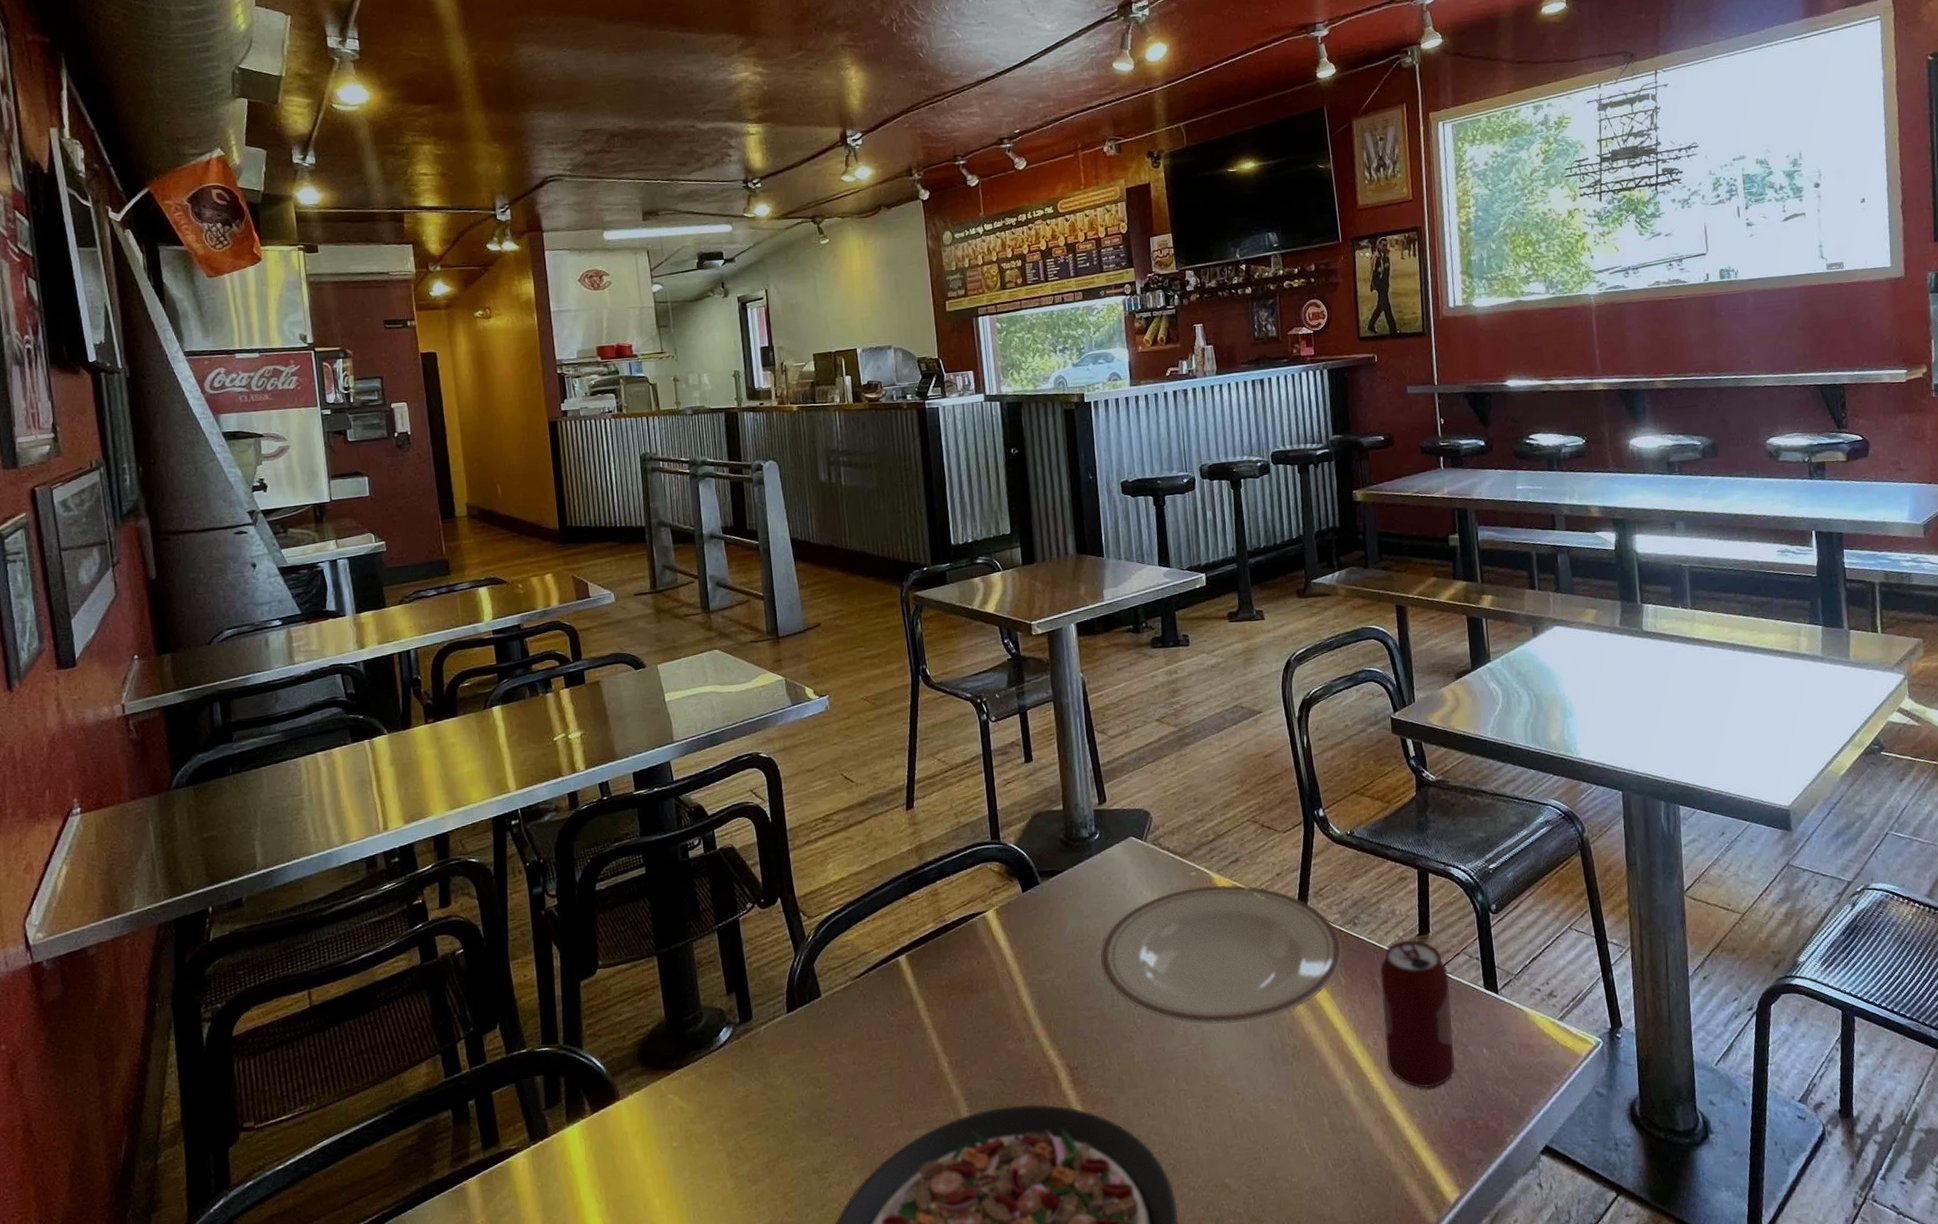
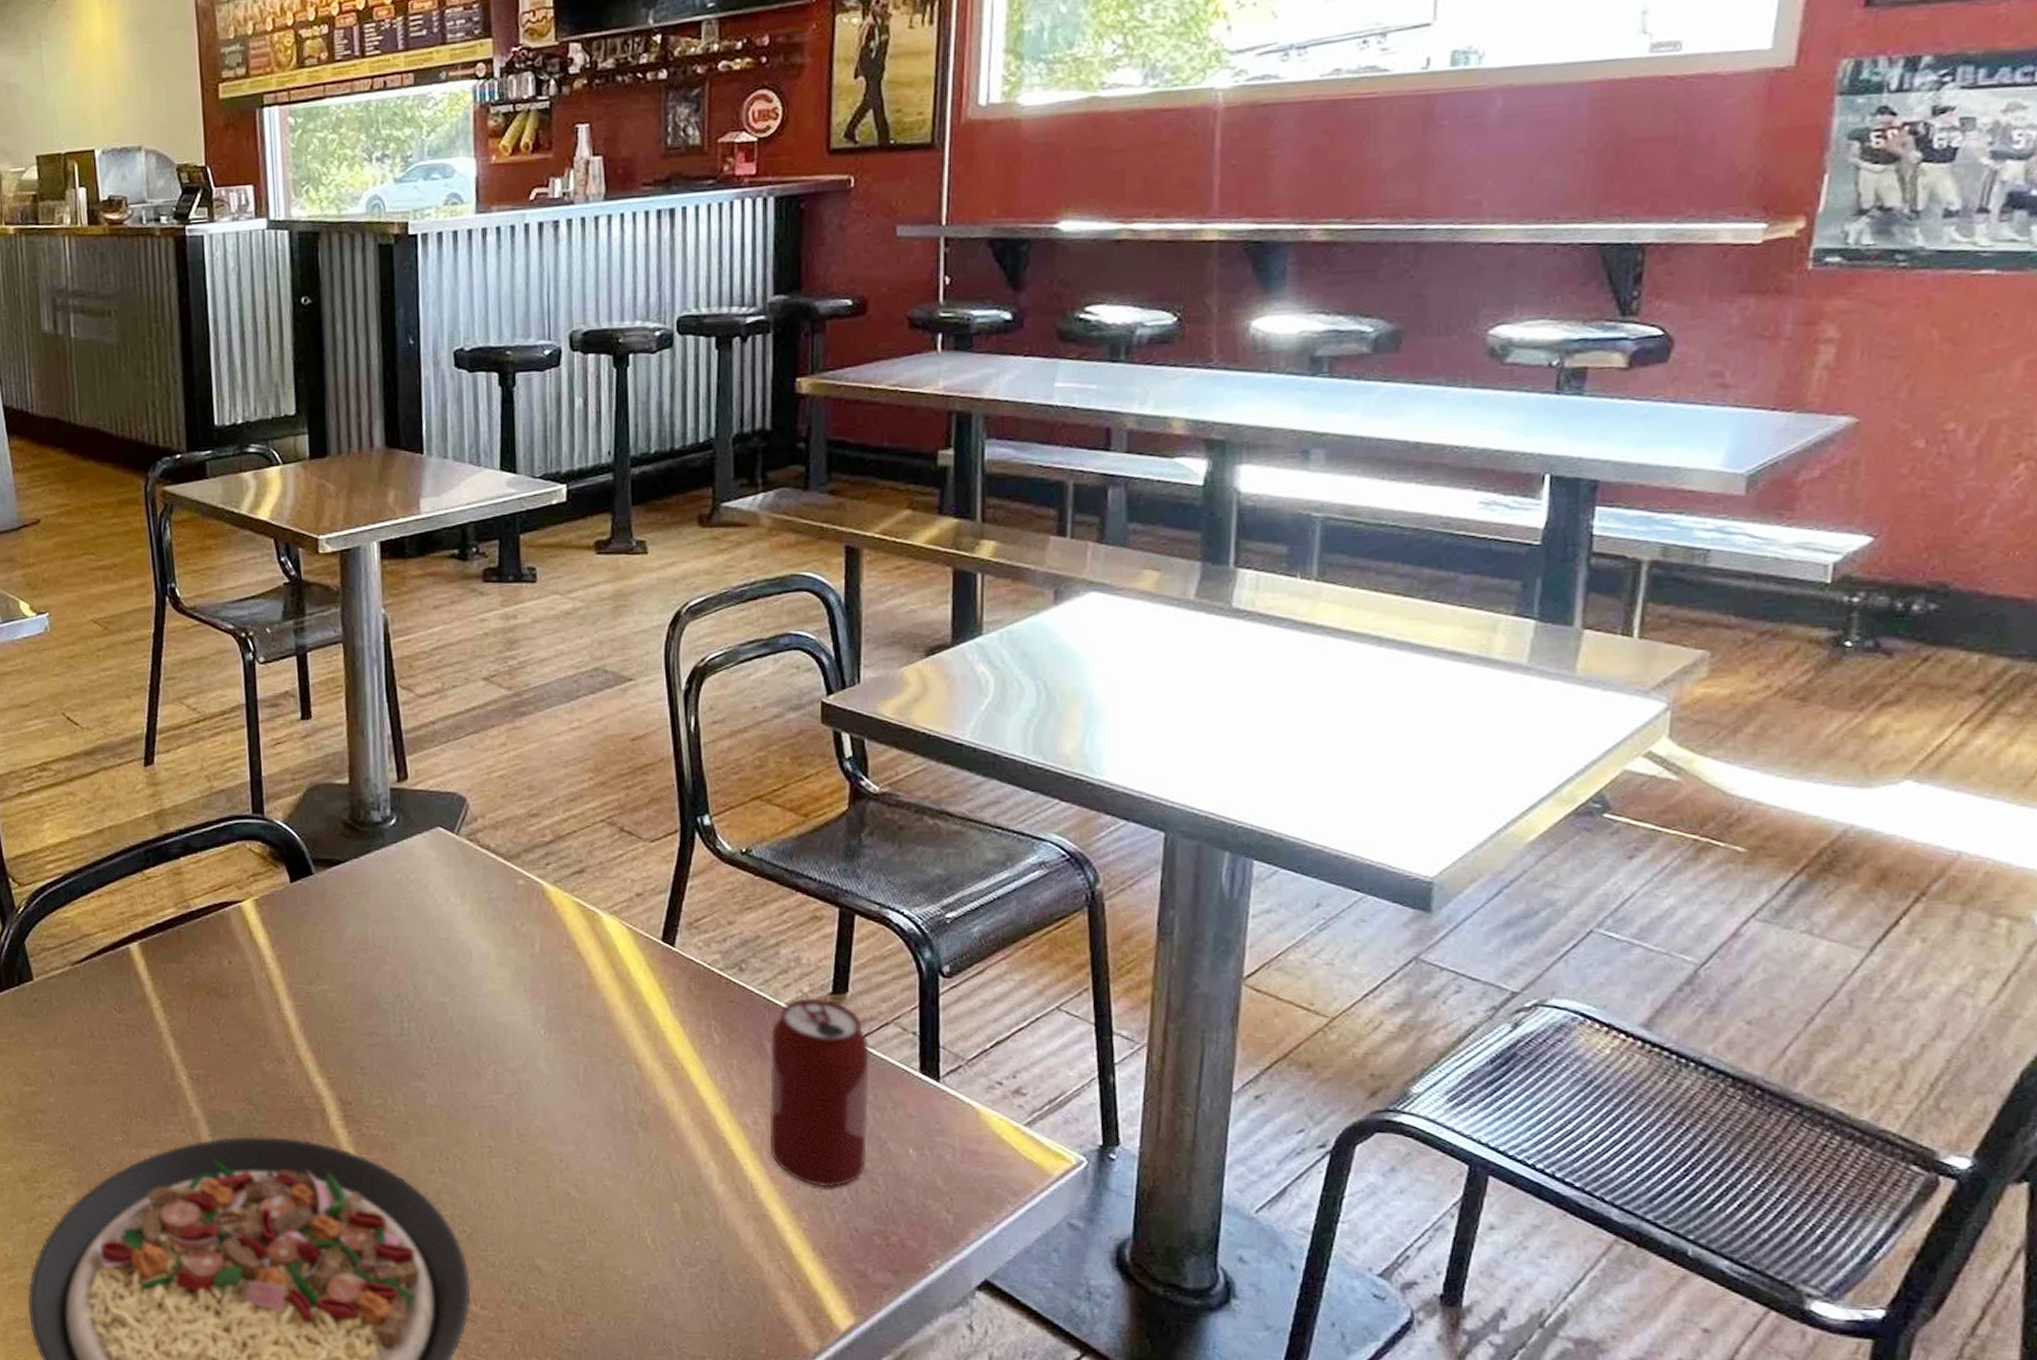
plate: present [1100,884,1343,1025] -> none [388,899,720,1076]

